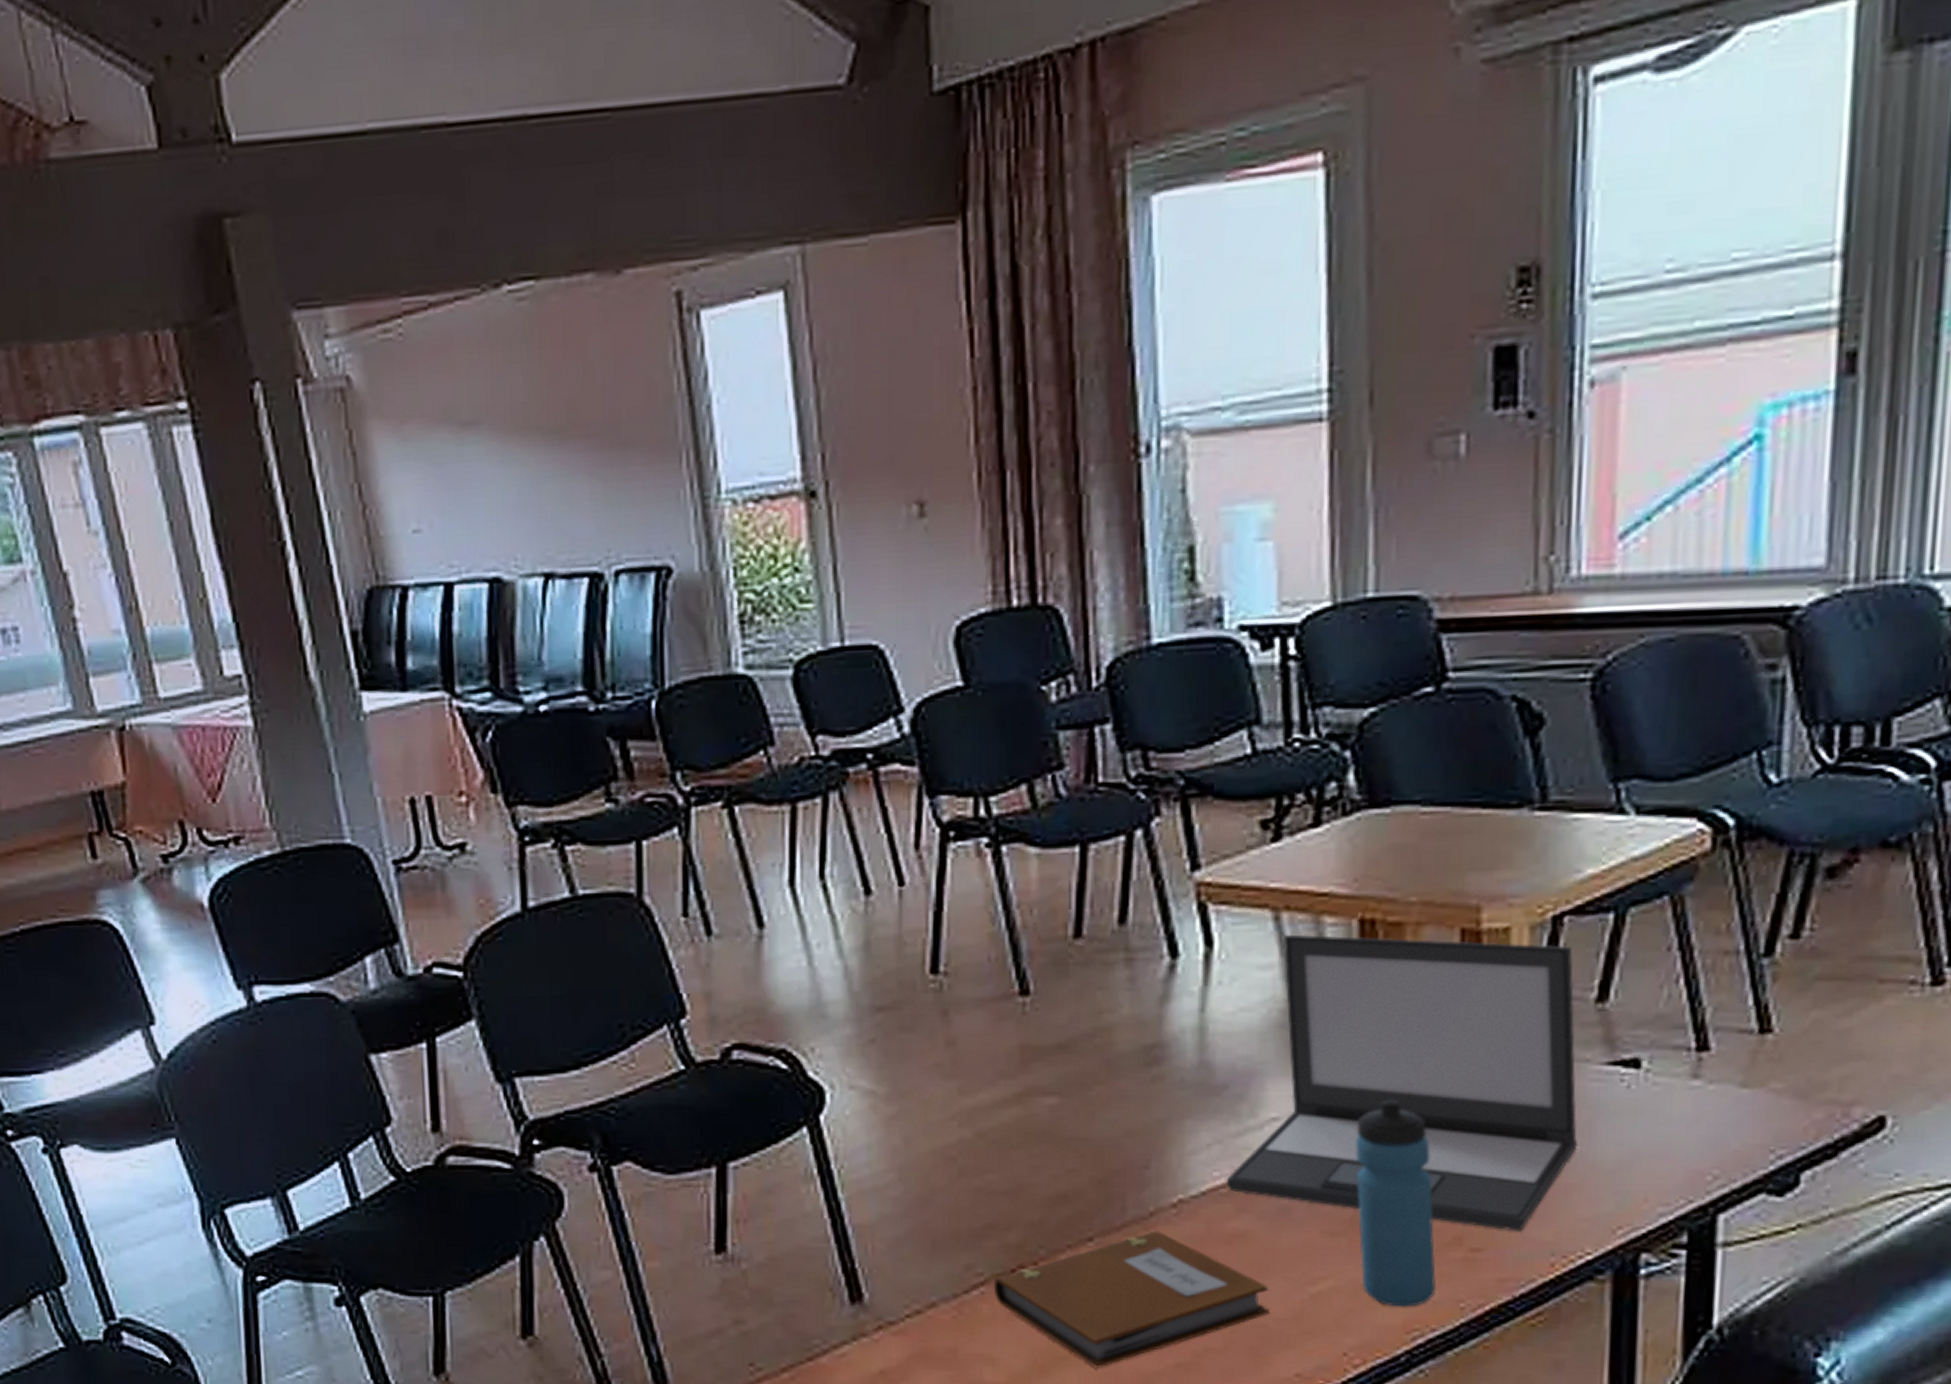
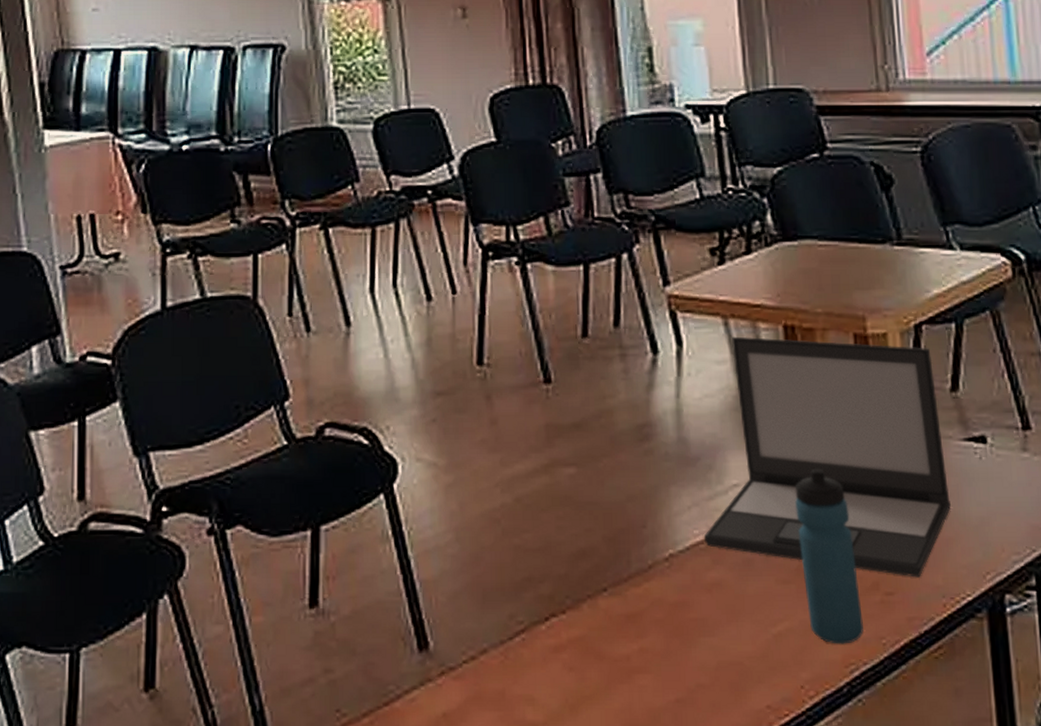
notebook: present [993,1231,1269,1368] -> none [531,581,743,706]

